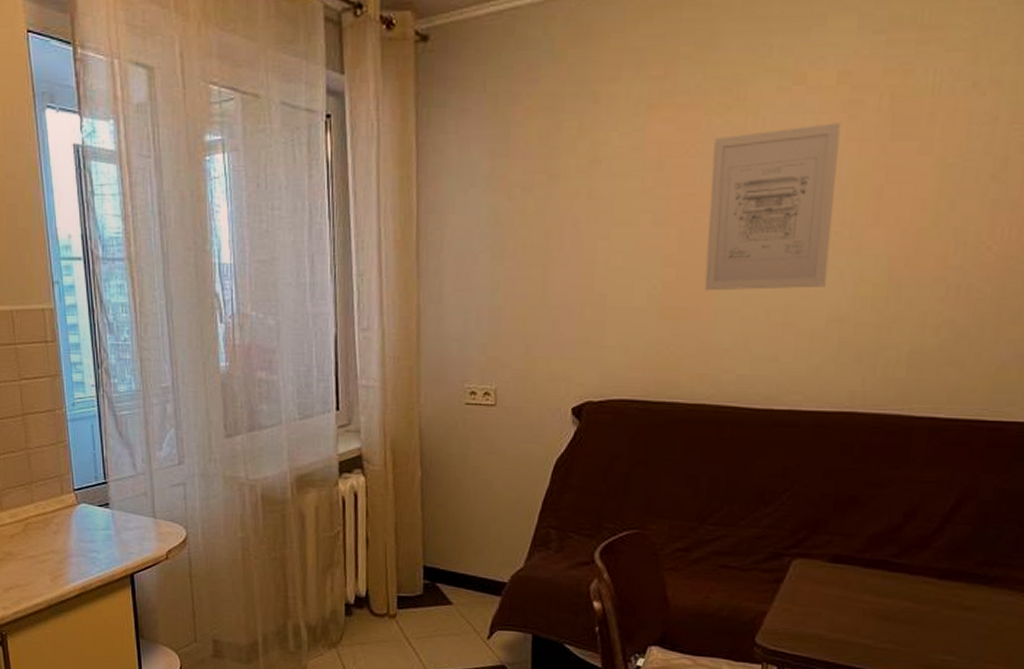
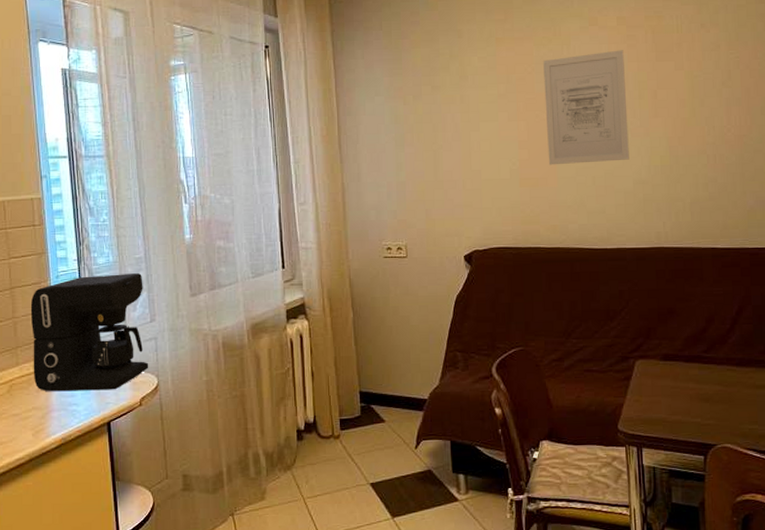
coffee maker: none [44,405,177,539] -> present [30,273,149,392]

